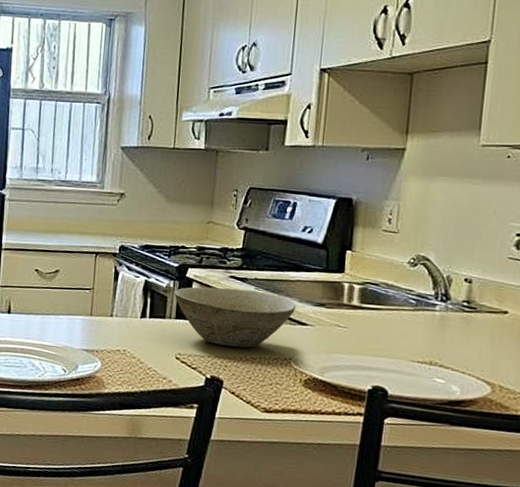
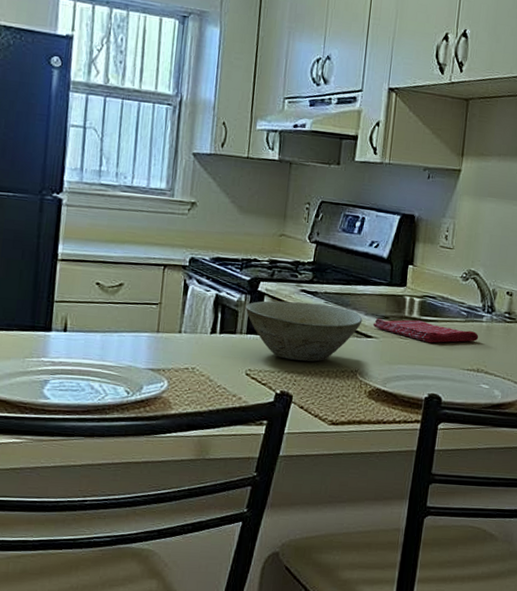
dish towel: none [307,306,431,333] -> present [372,318,479,343]

